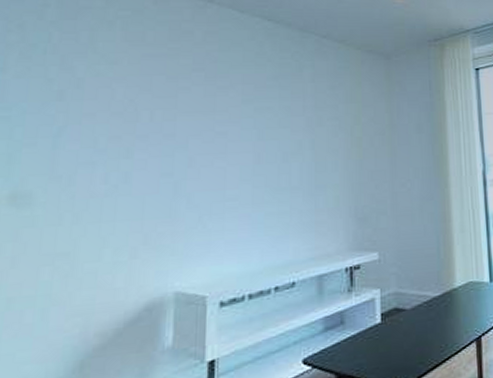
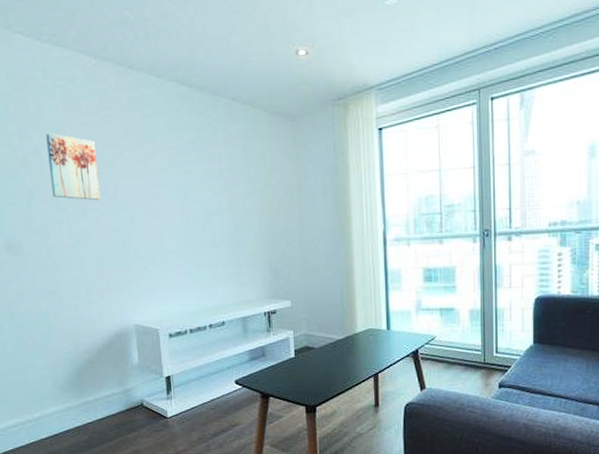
wall art: none [89,64,156,140] -> present [46,132,100,201]

